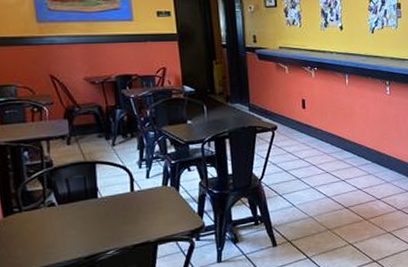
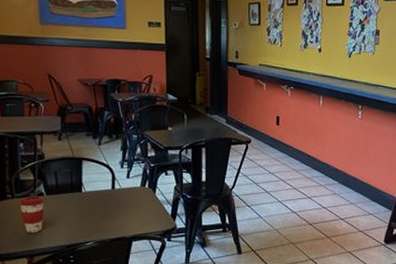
coffee cup: none [28,207,58,248] -> present [19,196,45,233]

